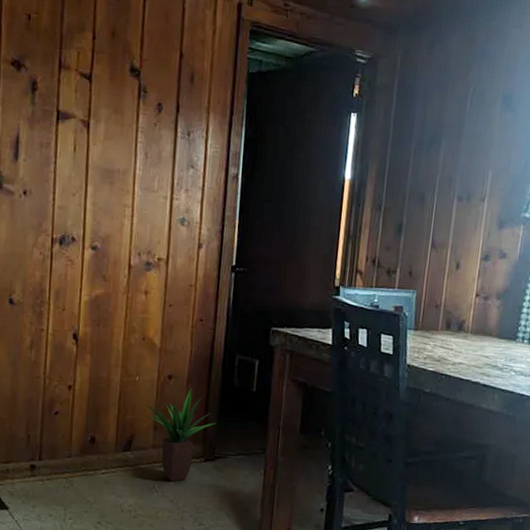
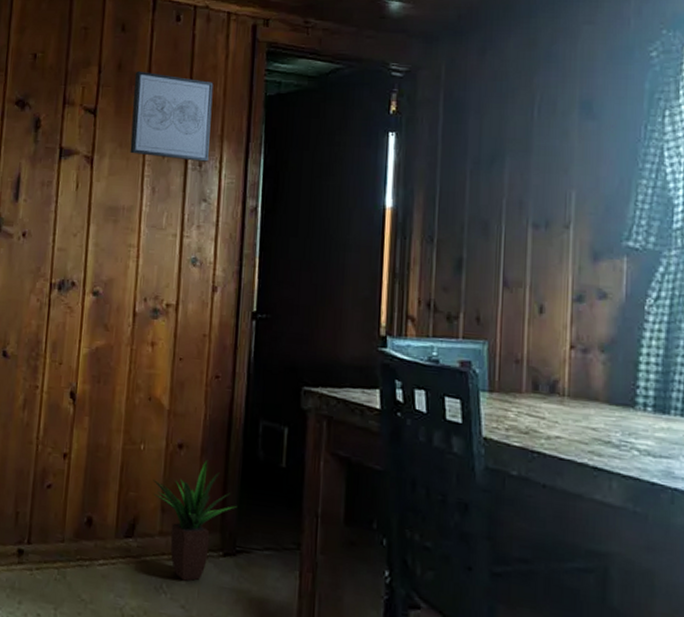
wall art: none [124,39,202,131] -> present [130,70,214,162]

